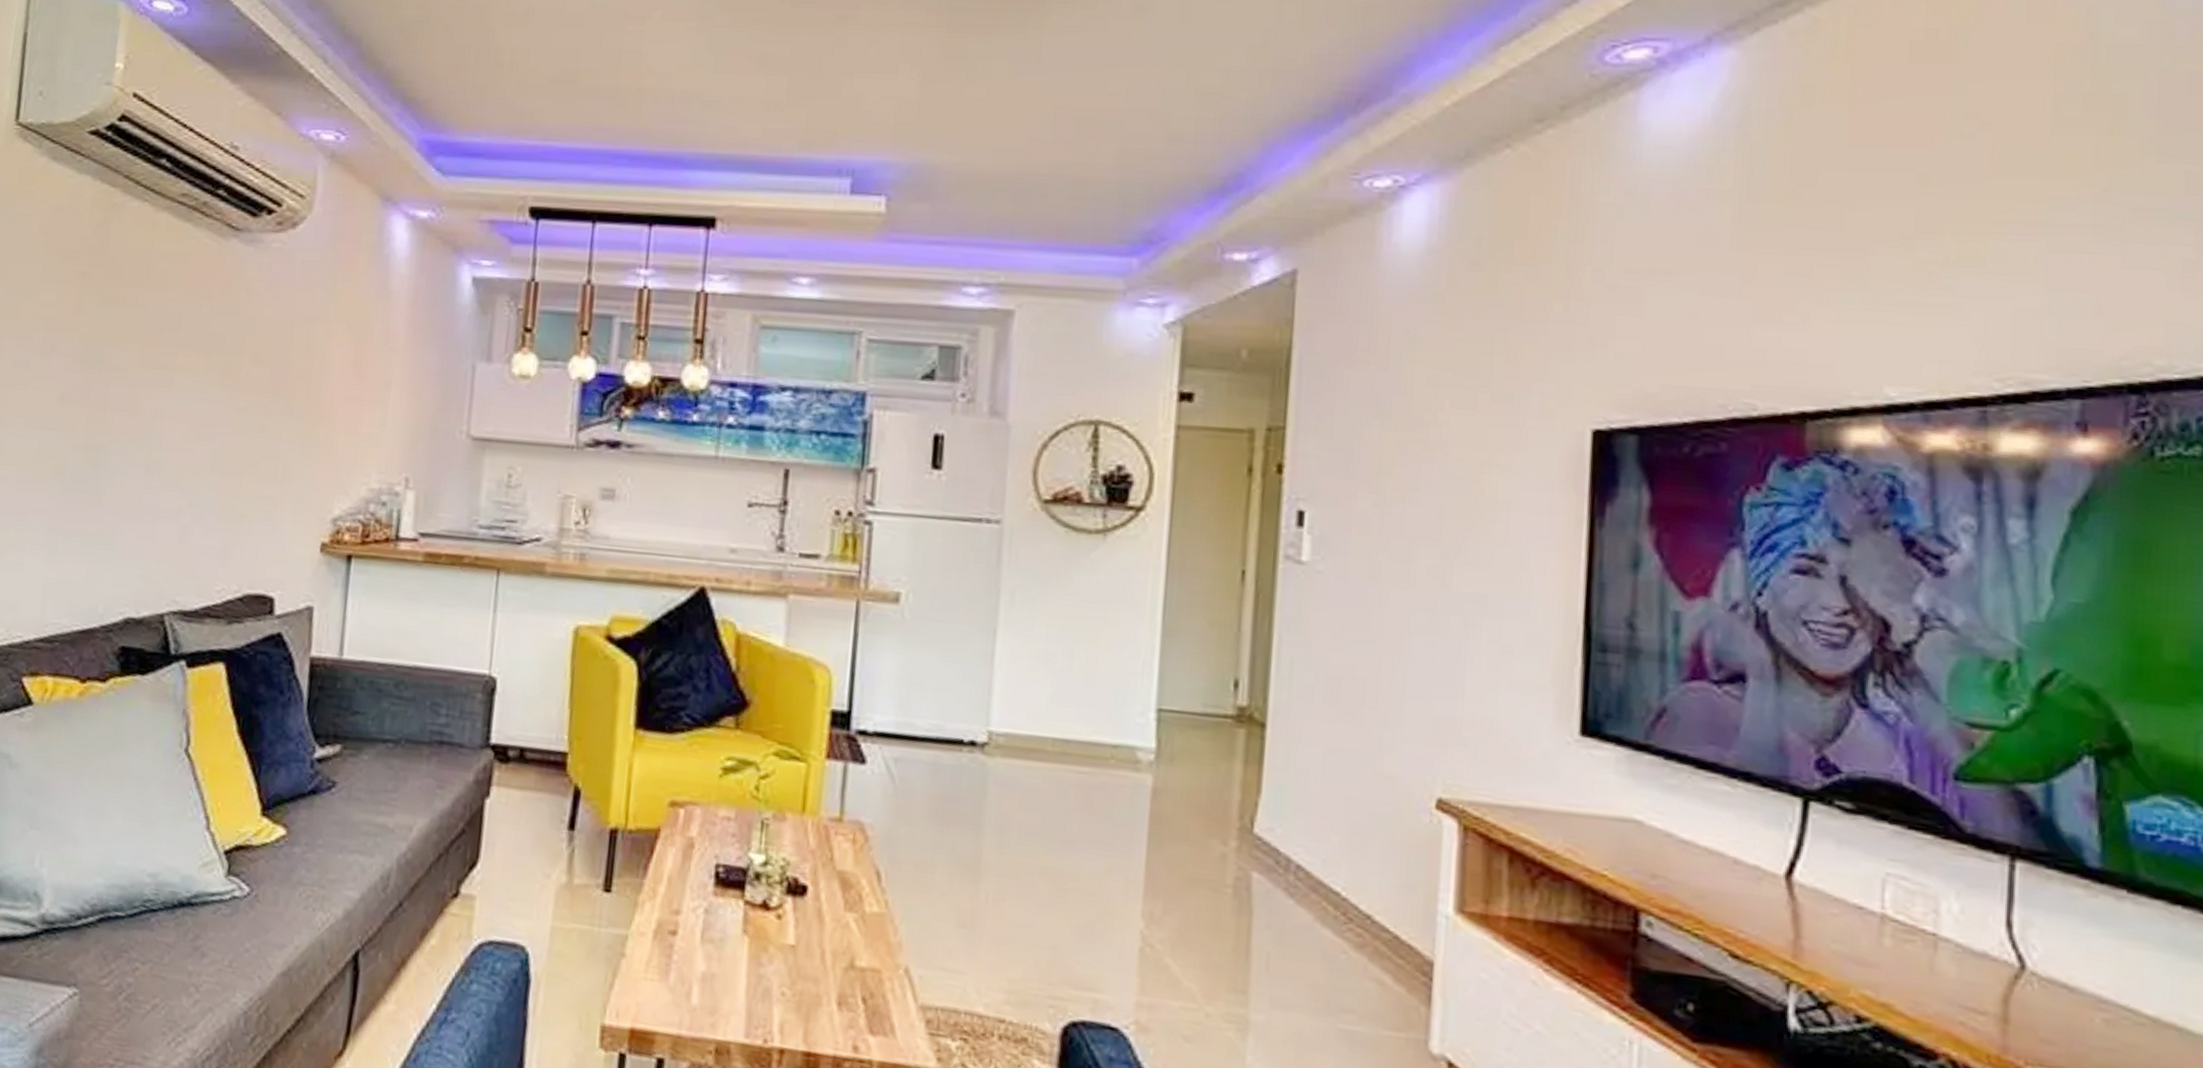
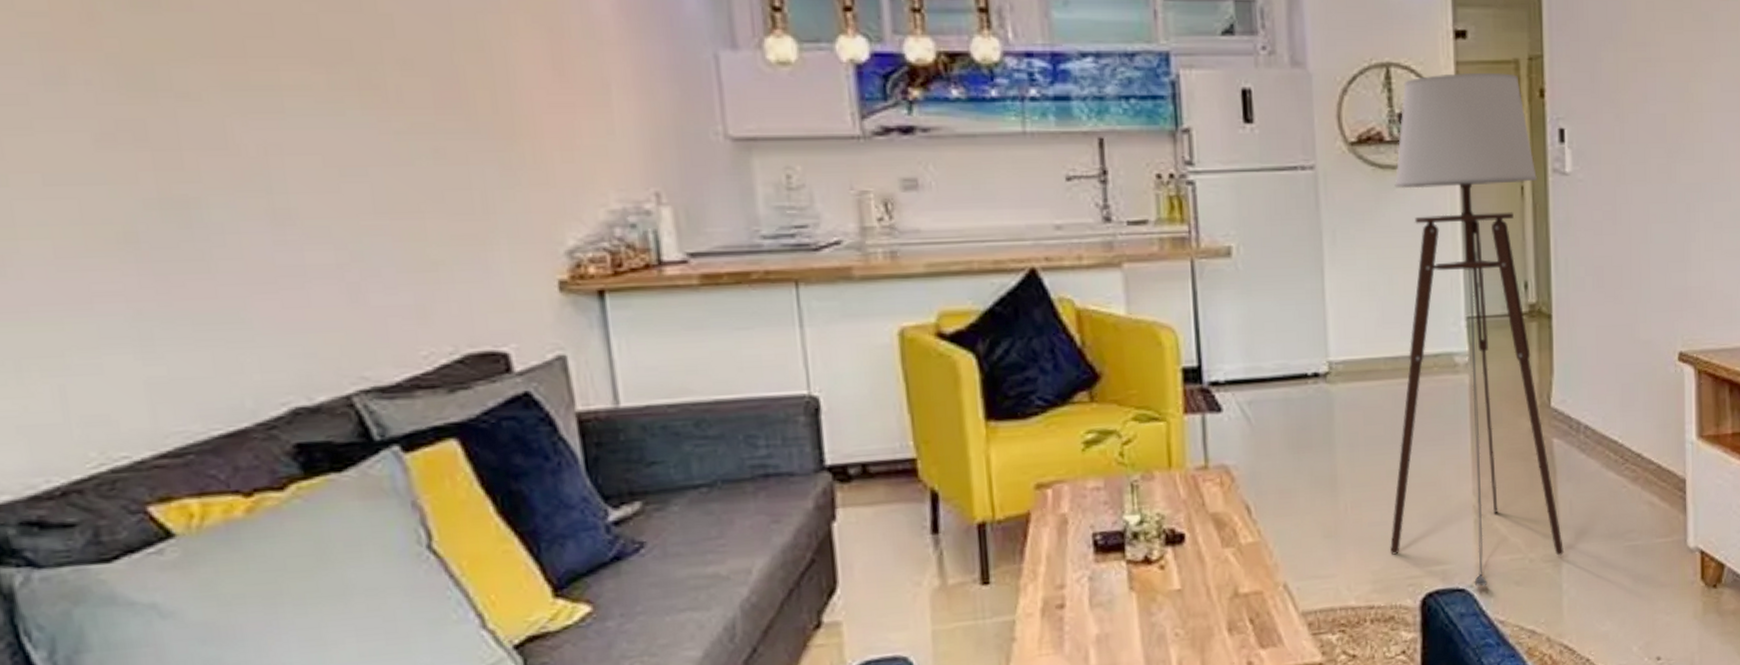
floor lamp: none [1032,437,1265,1033] -> present [1390,72,1565,588]

